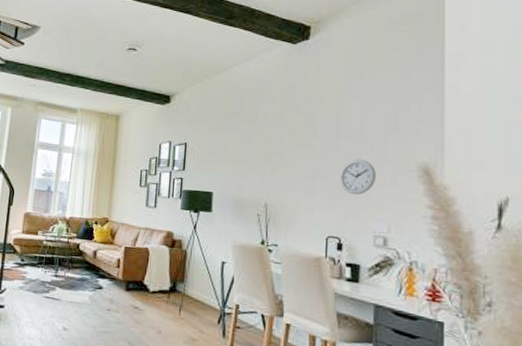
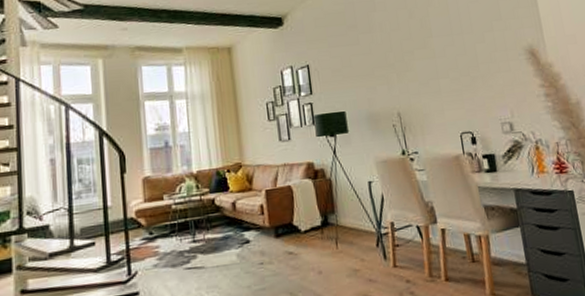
wall clock: present [340,159,377,195] -> none [460,51,493,88]

